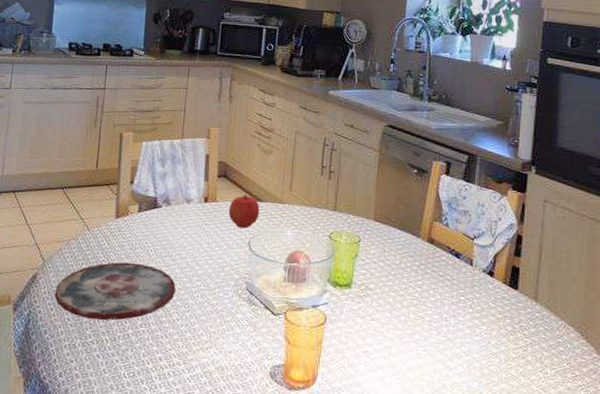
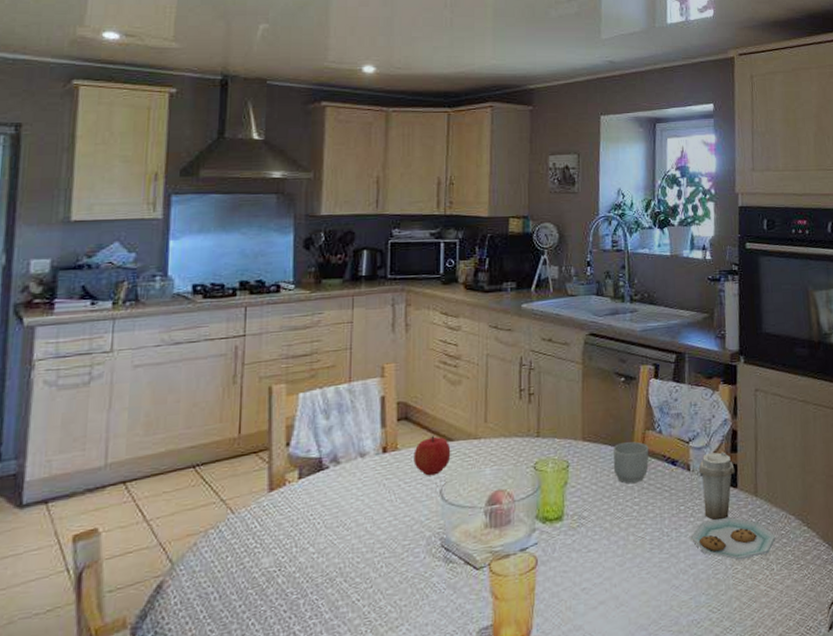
plate: present [54,262,176,321] -> none [190,541,353,625]
mug: none [400,229,435,267] -> present [613,441,649,484]
plate: none [467,253,553,358] -> present [690,452,776,561]

